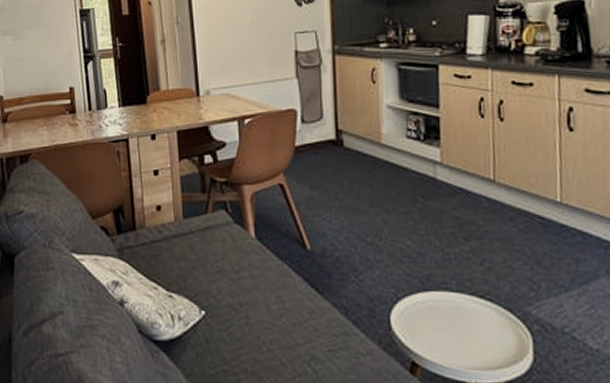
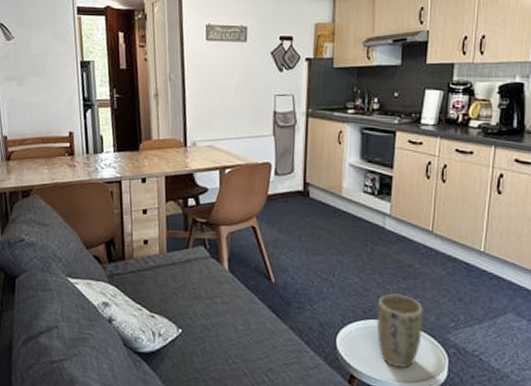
plant pot: none [436,258,496,353] -> present [376,293,423,369]

